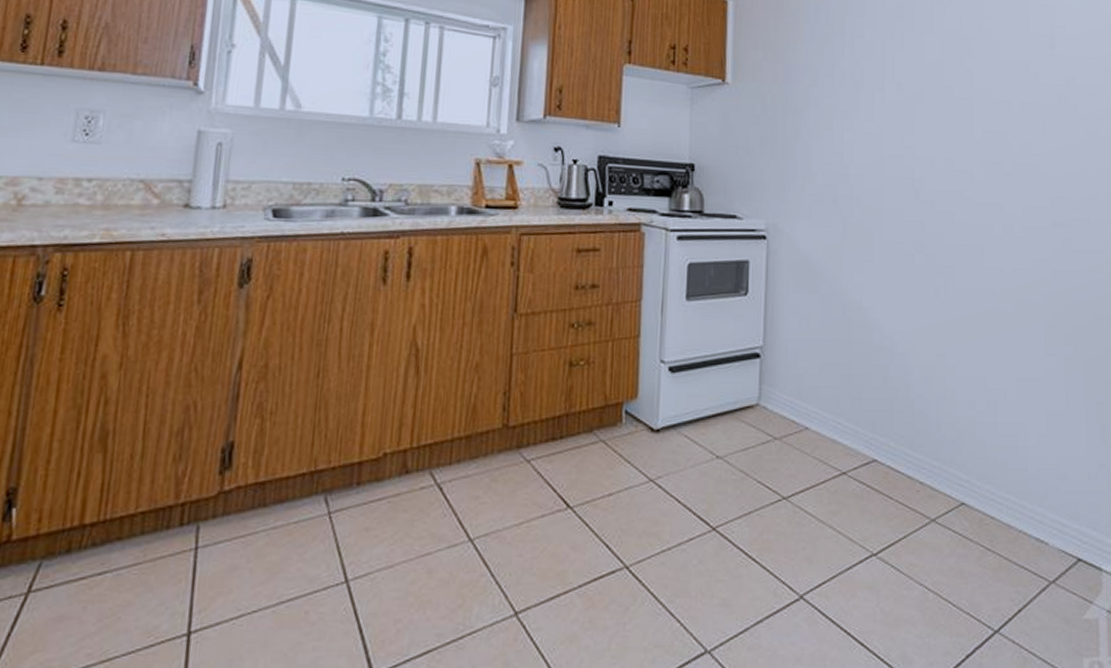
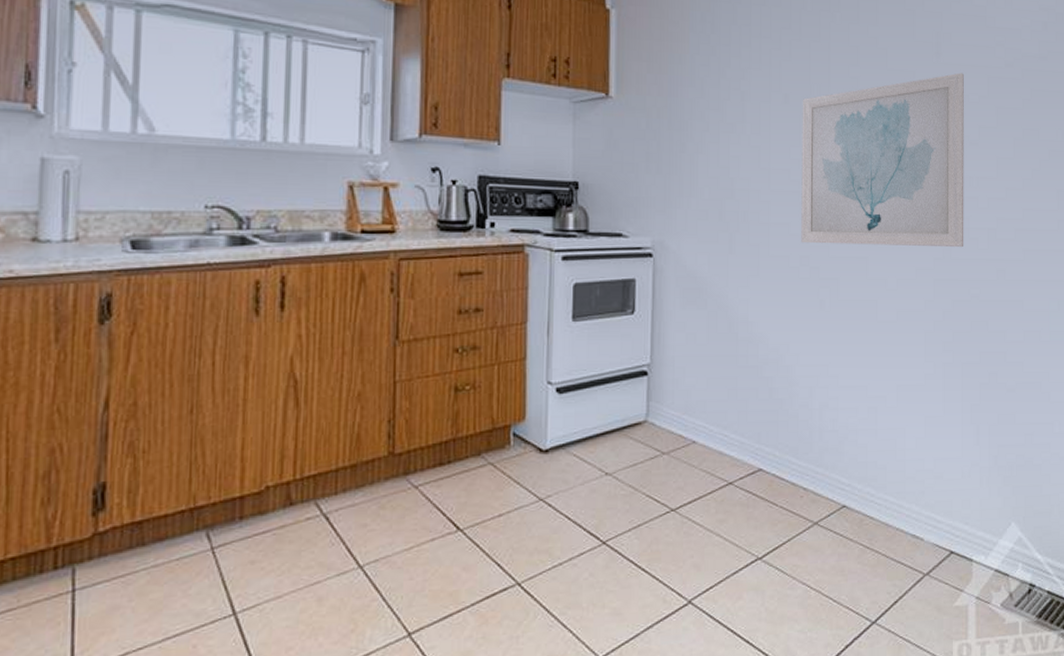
wall art: none [915,65,1084,239] -> present [801,72,964,248]

